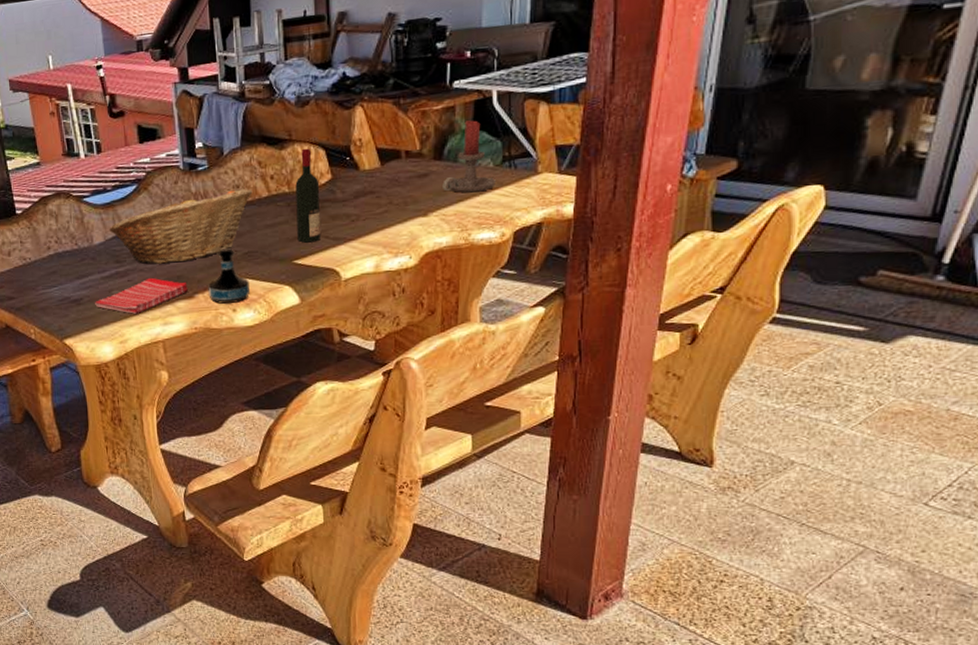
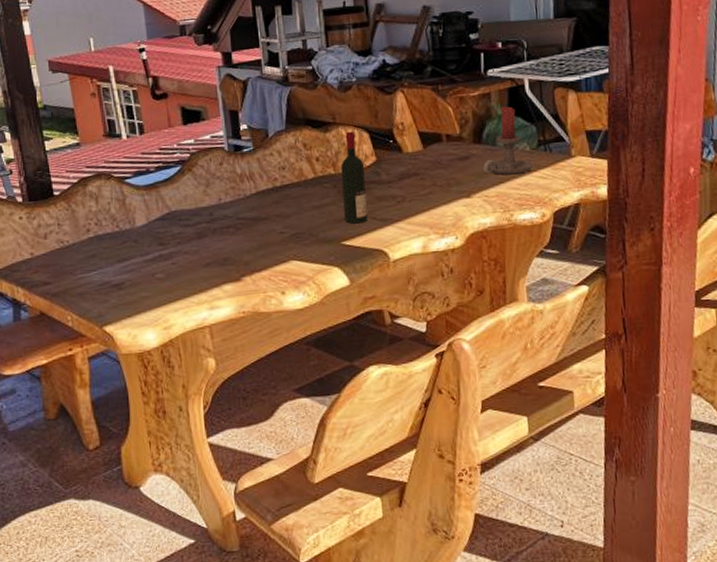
dish towel: present [95,277,188,314] -> none [137,260,235,298]
fruit basket: present [109,188,253,264] -> none [152,169,299,247]
tequila bottle: present [208,247,250,304] -> none [255,229,298,287]

